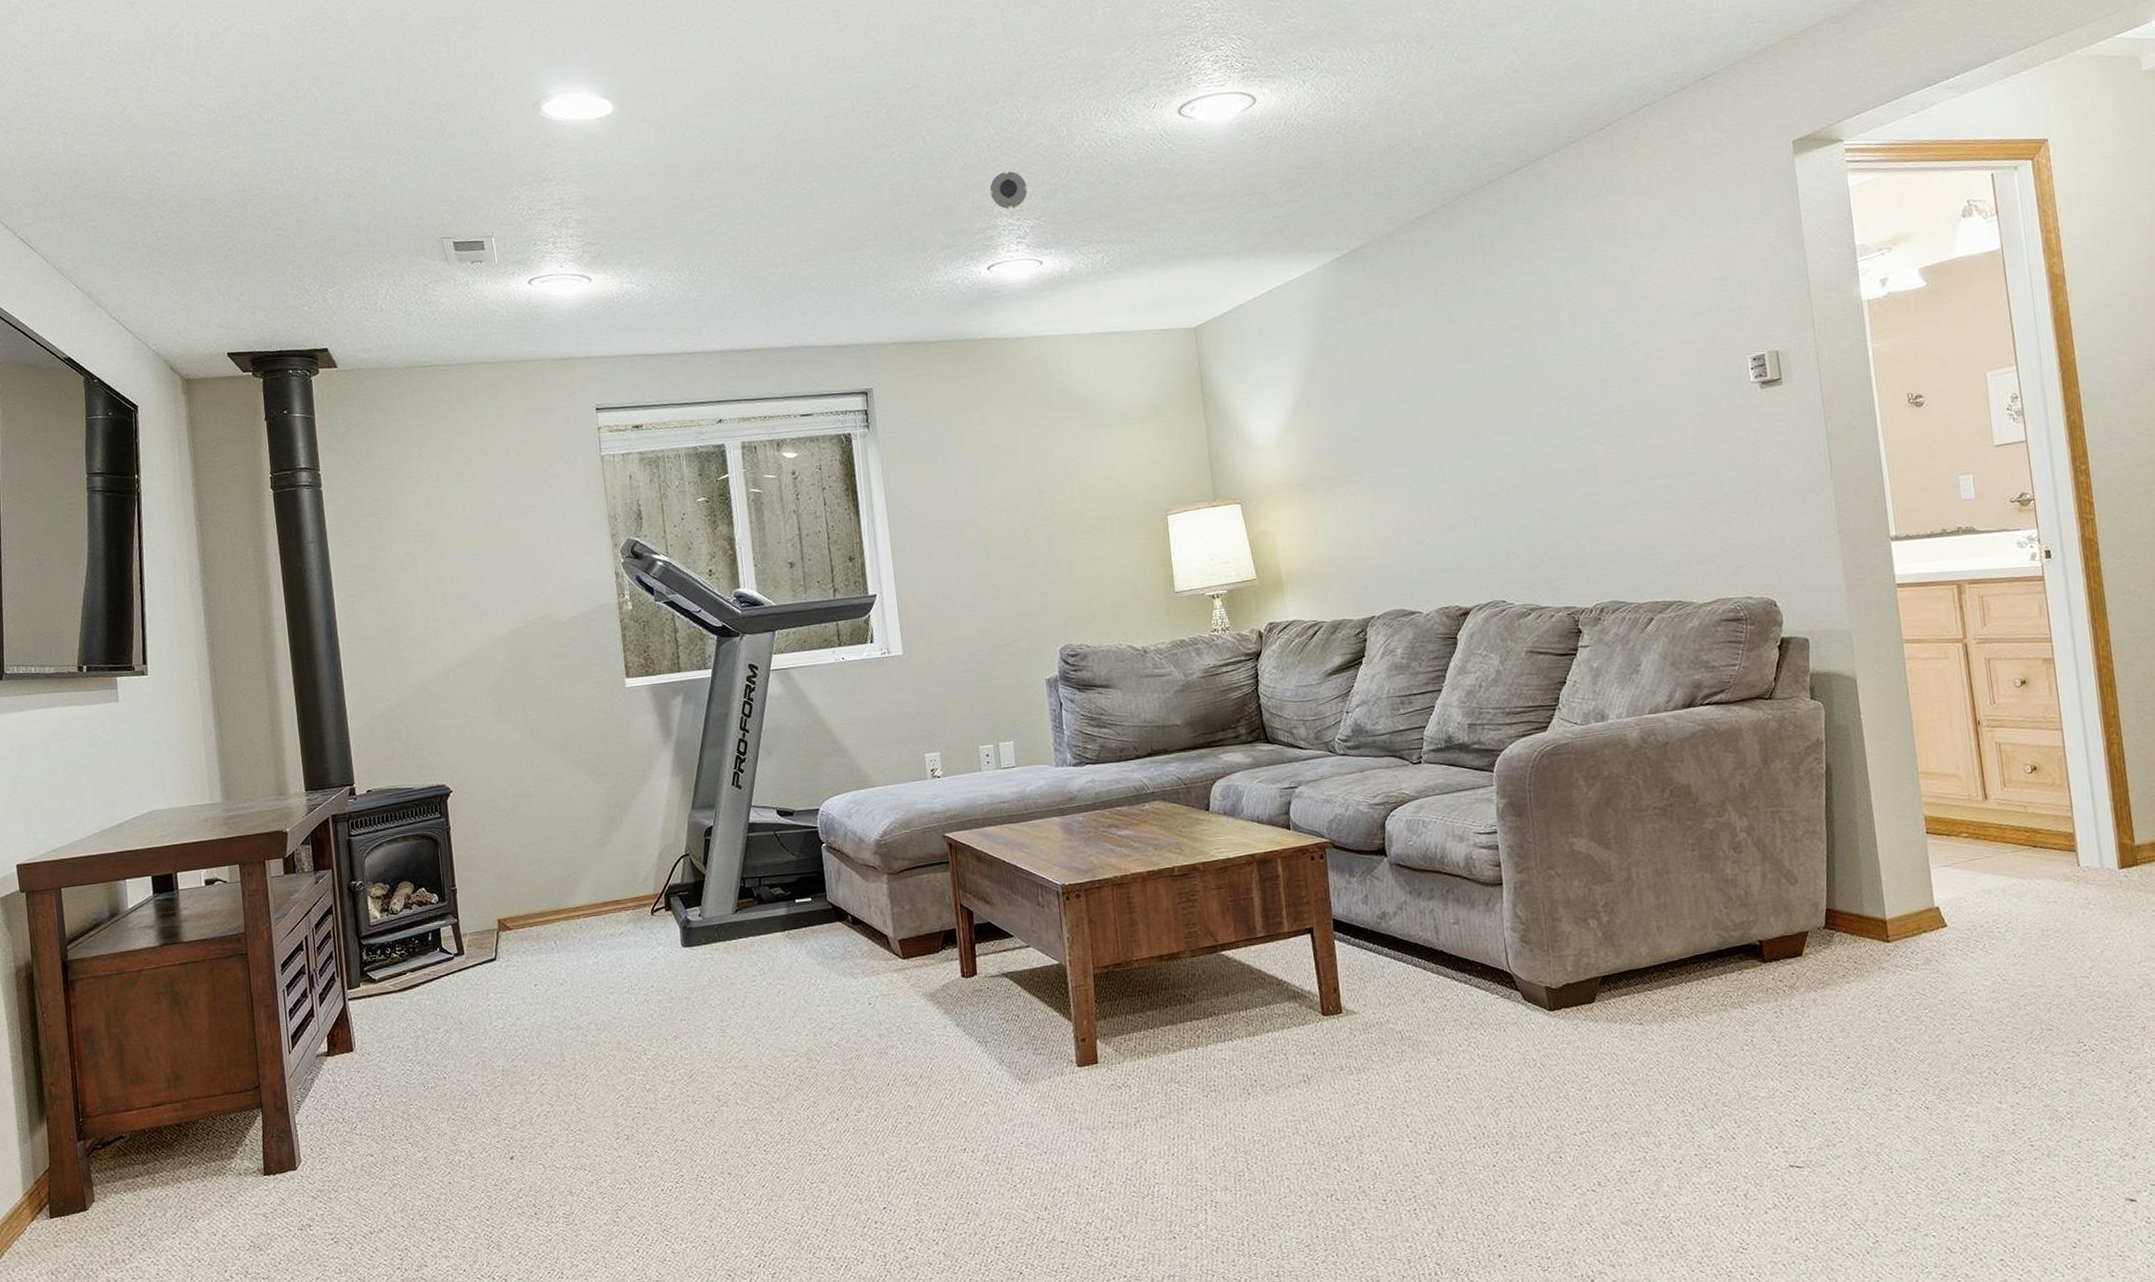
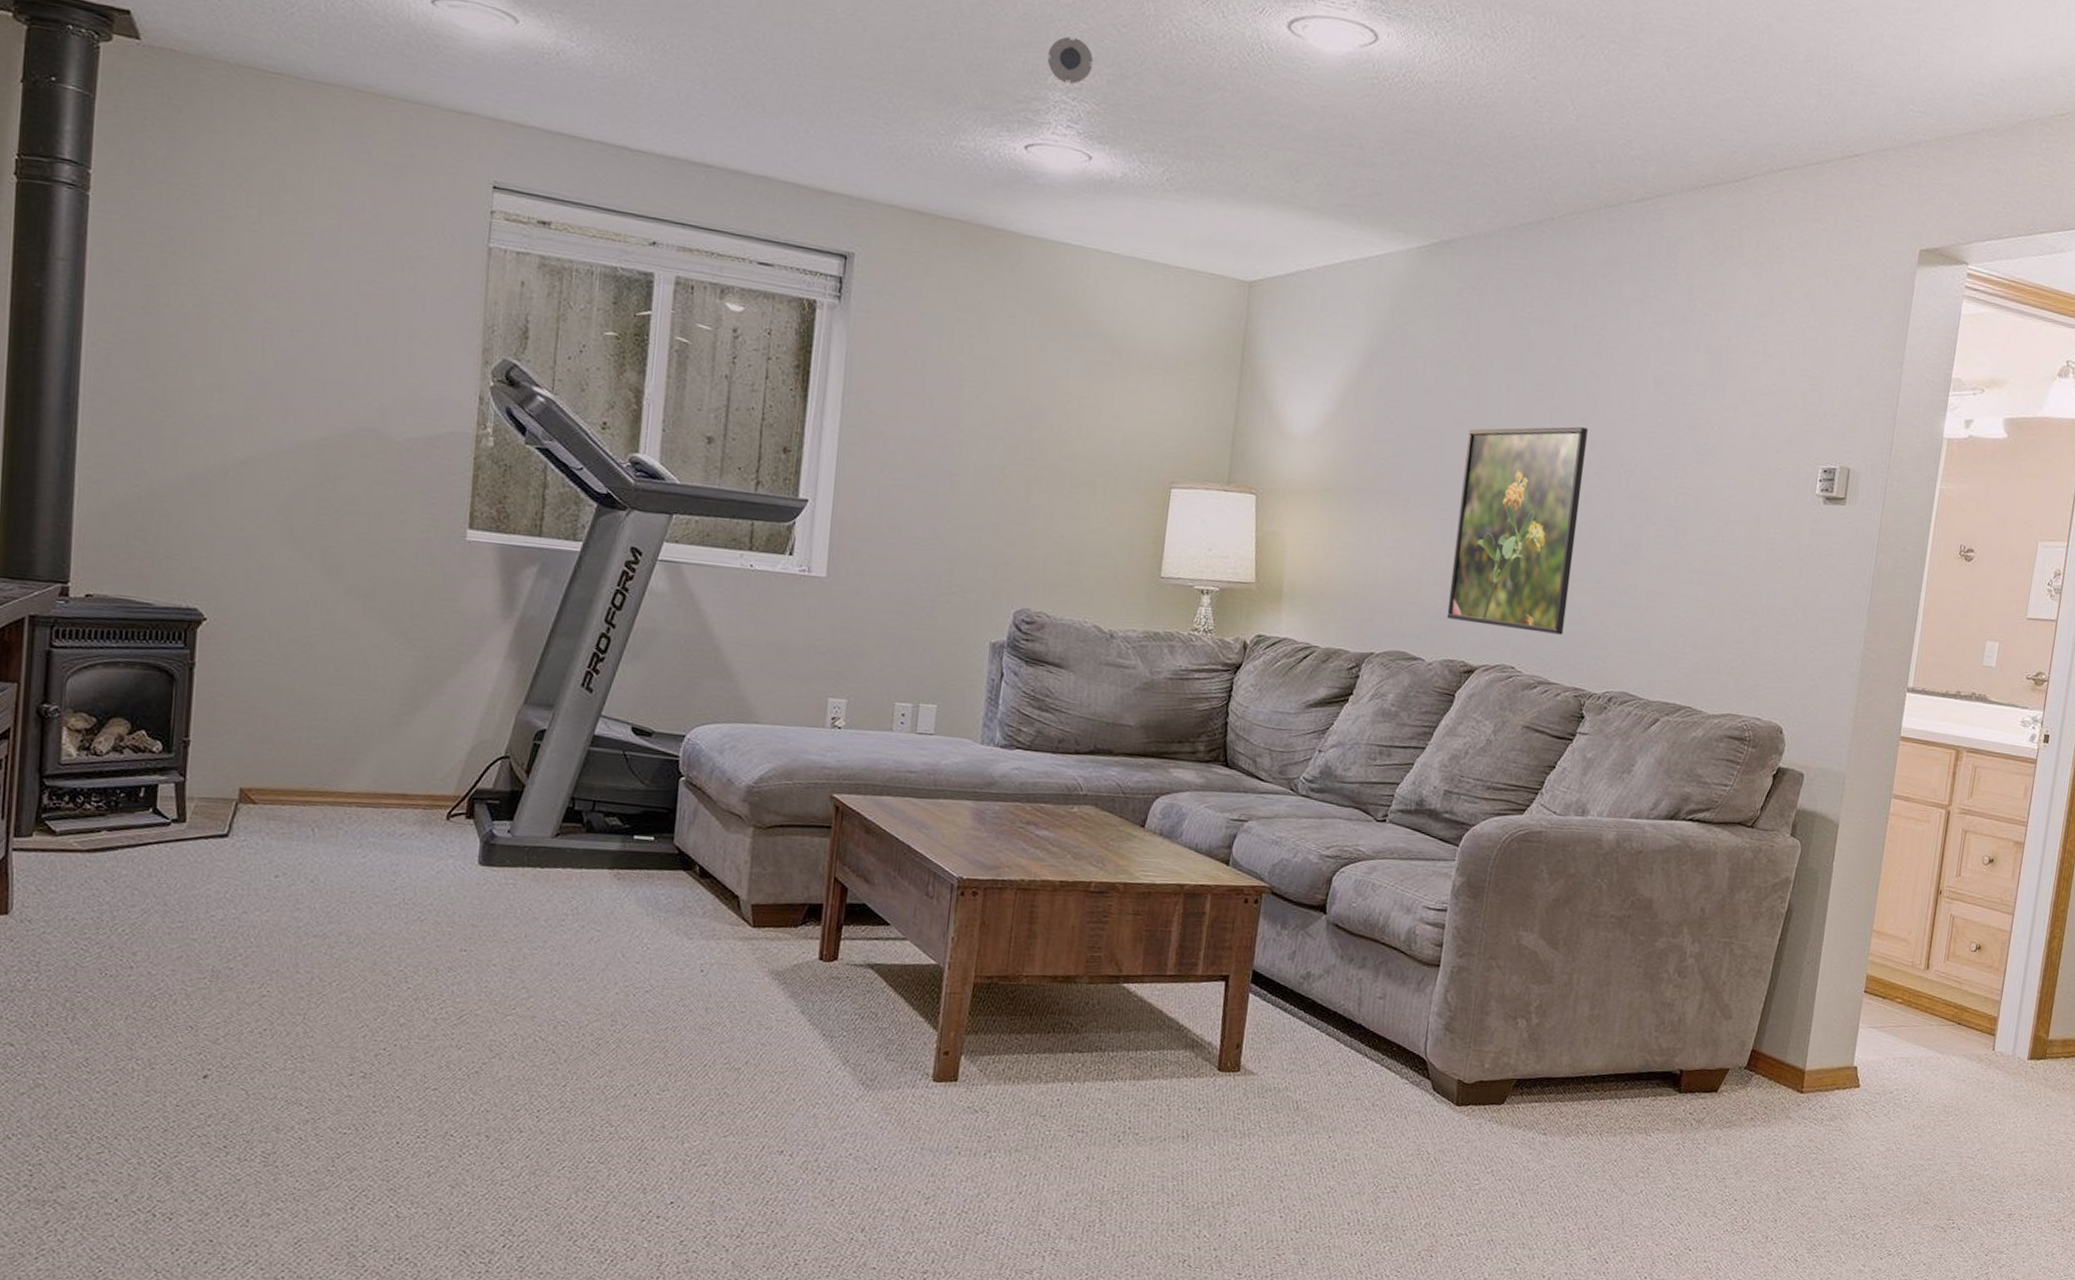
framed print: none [1413,376,1543,572] -> present [1446,427,1589,635]

